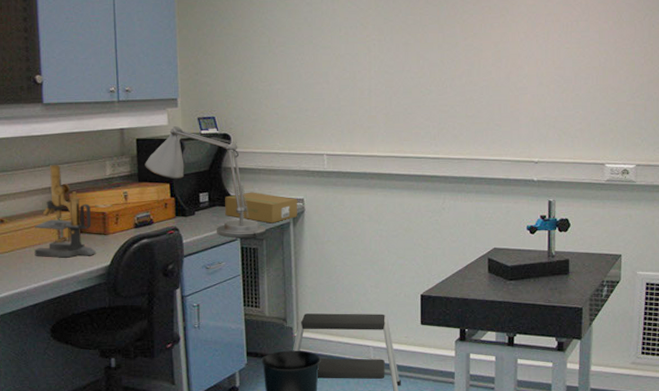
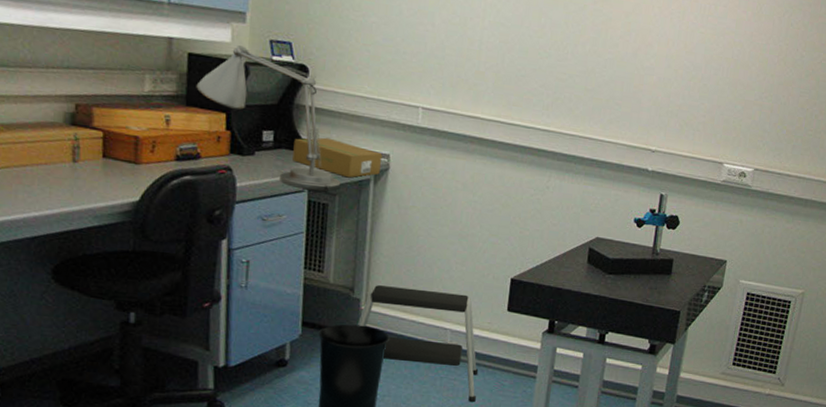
microscope: present [34,164,96,258] -> none [38,67,122,187]

